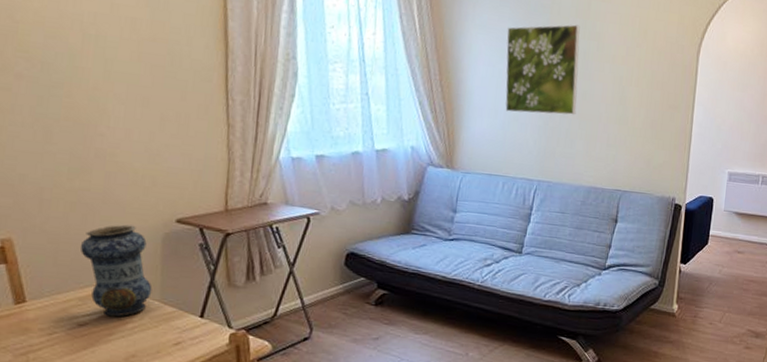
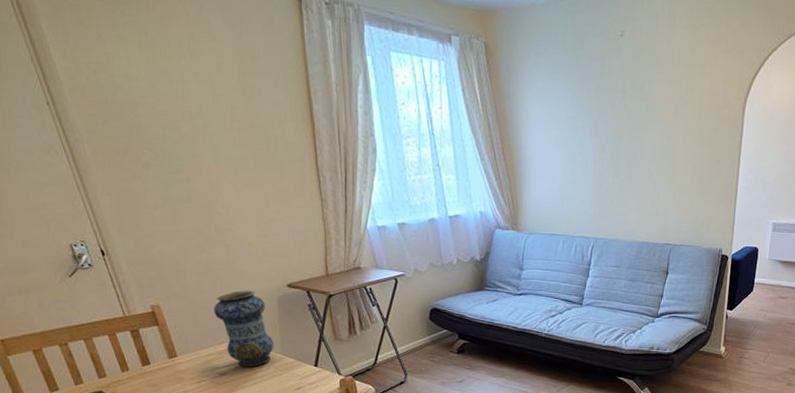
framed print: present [505,24,580,115] -> none [561,87,630,175]

